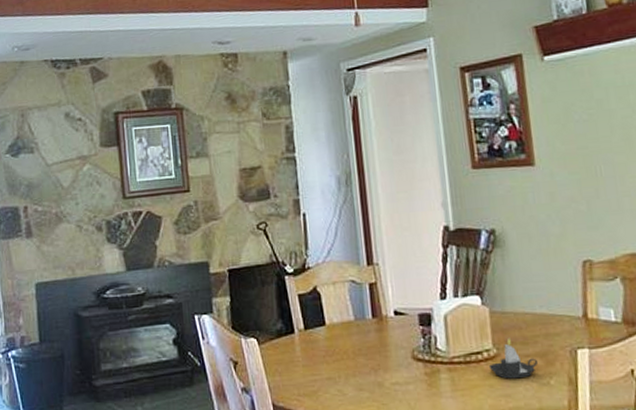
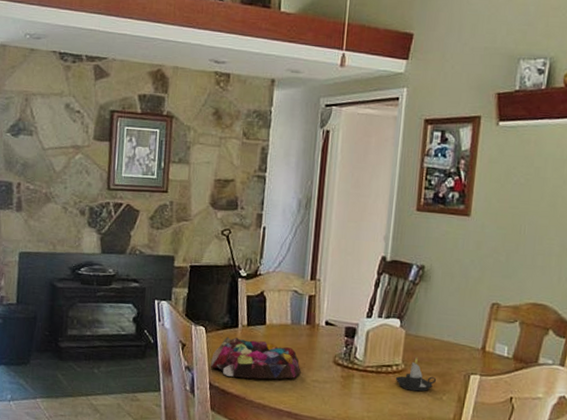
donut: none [270,345,377,393] -> present [211,337,301,380]

